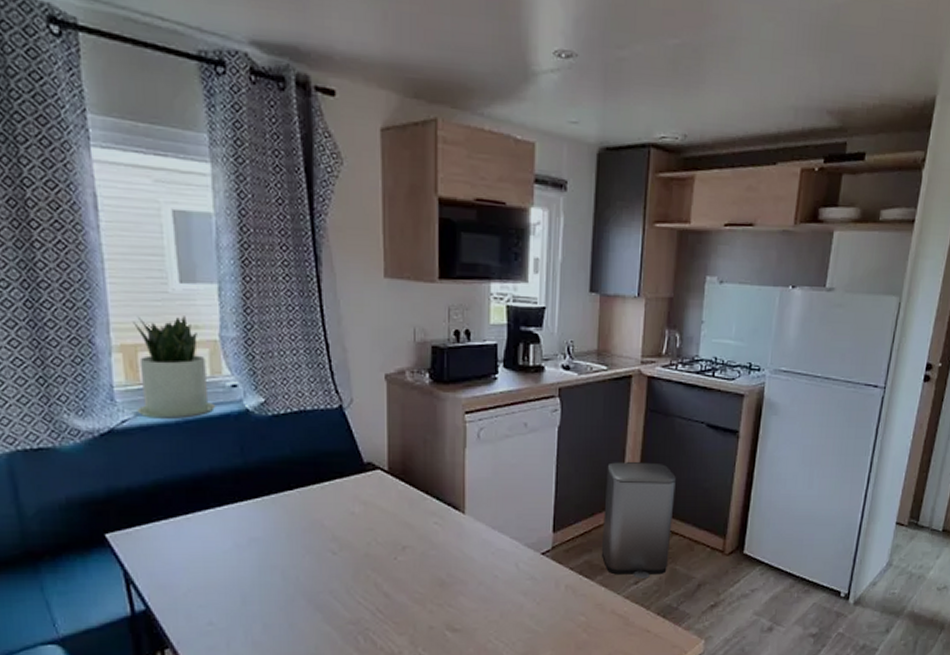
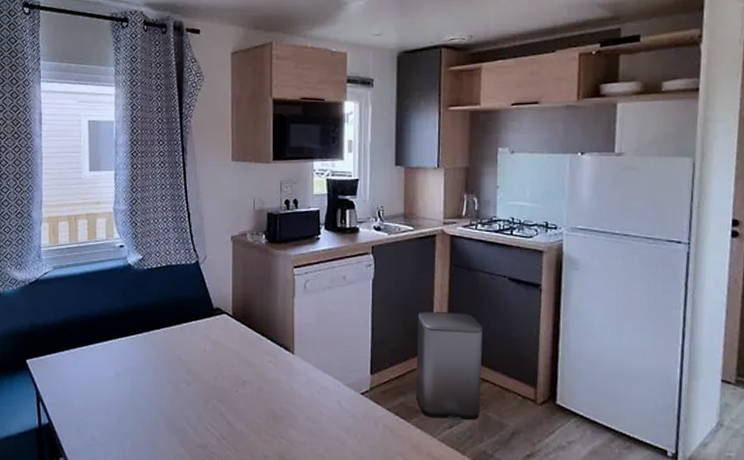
planter: present [133,316,216,420] -> none [55,195,108,273]

